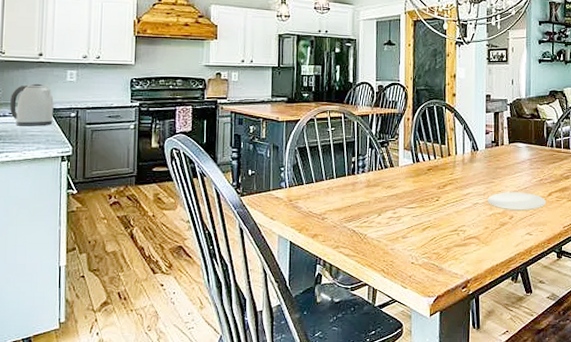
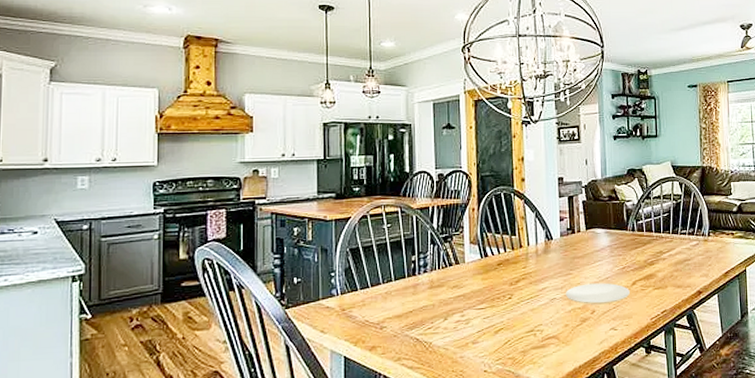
kettle: present [10,83,54,126] -> none [9,193,62,244]

